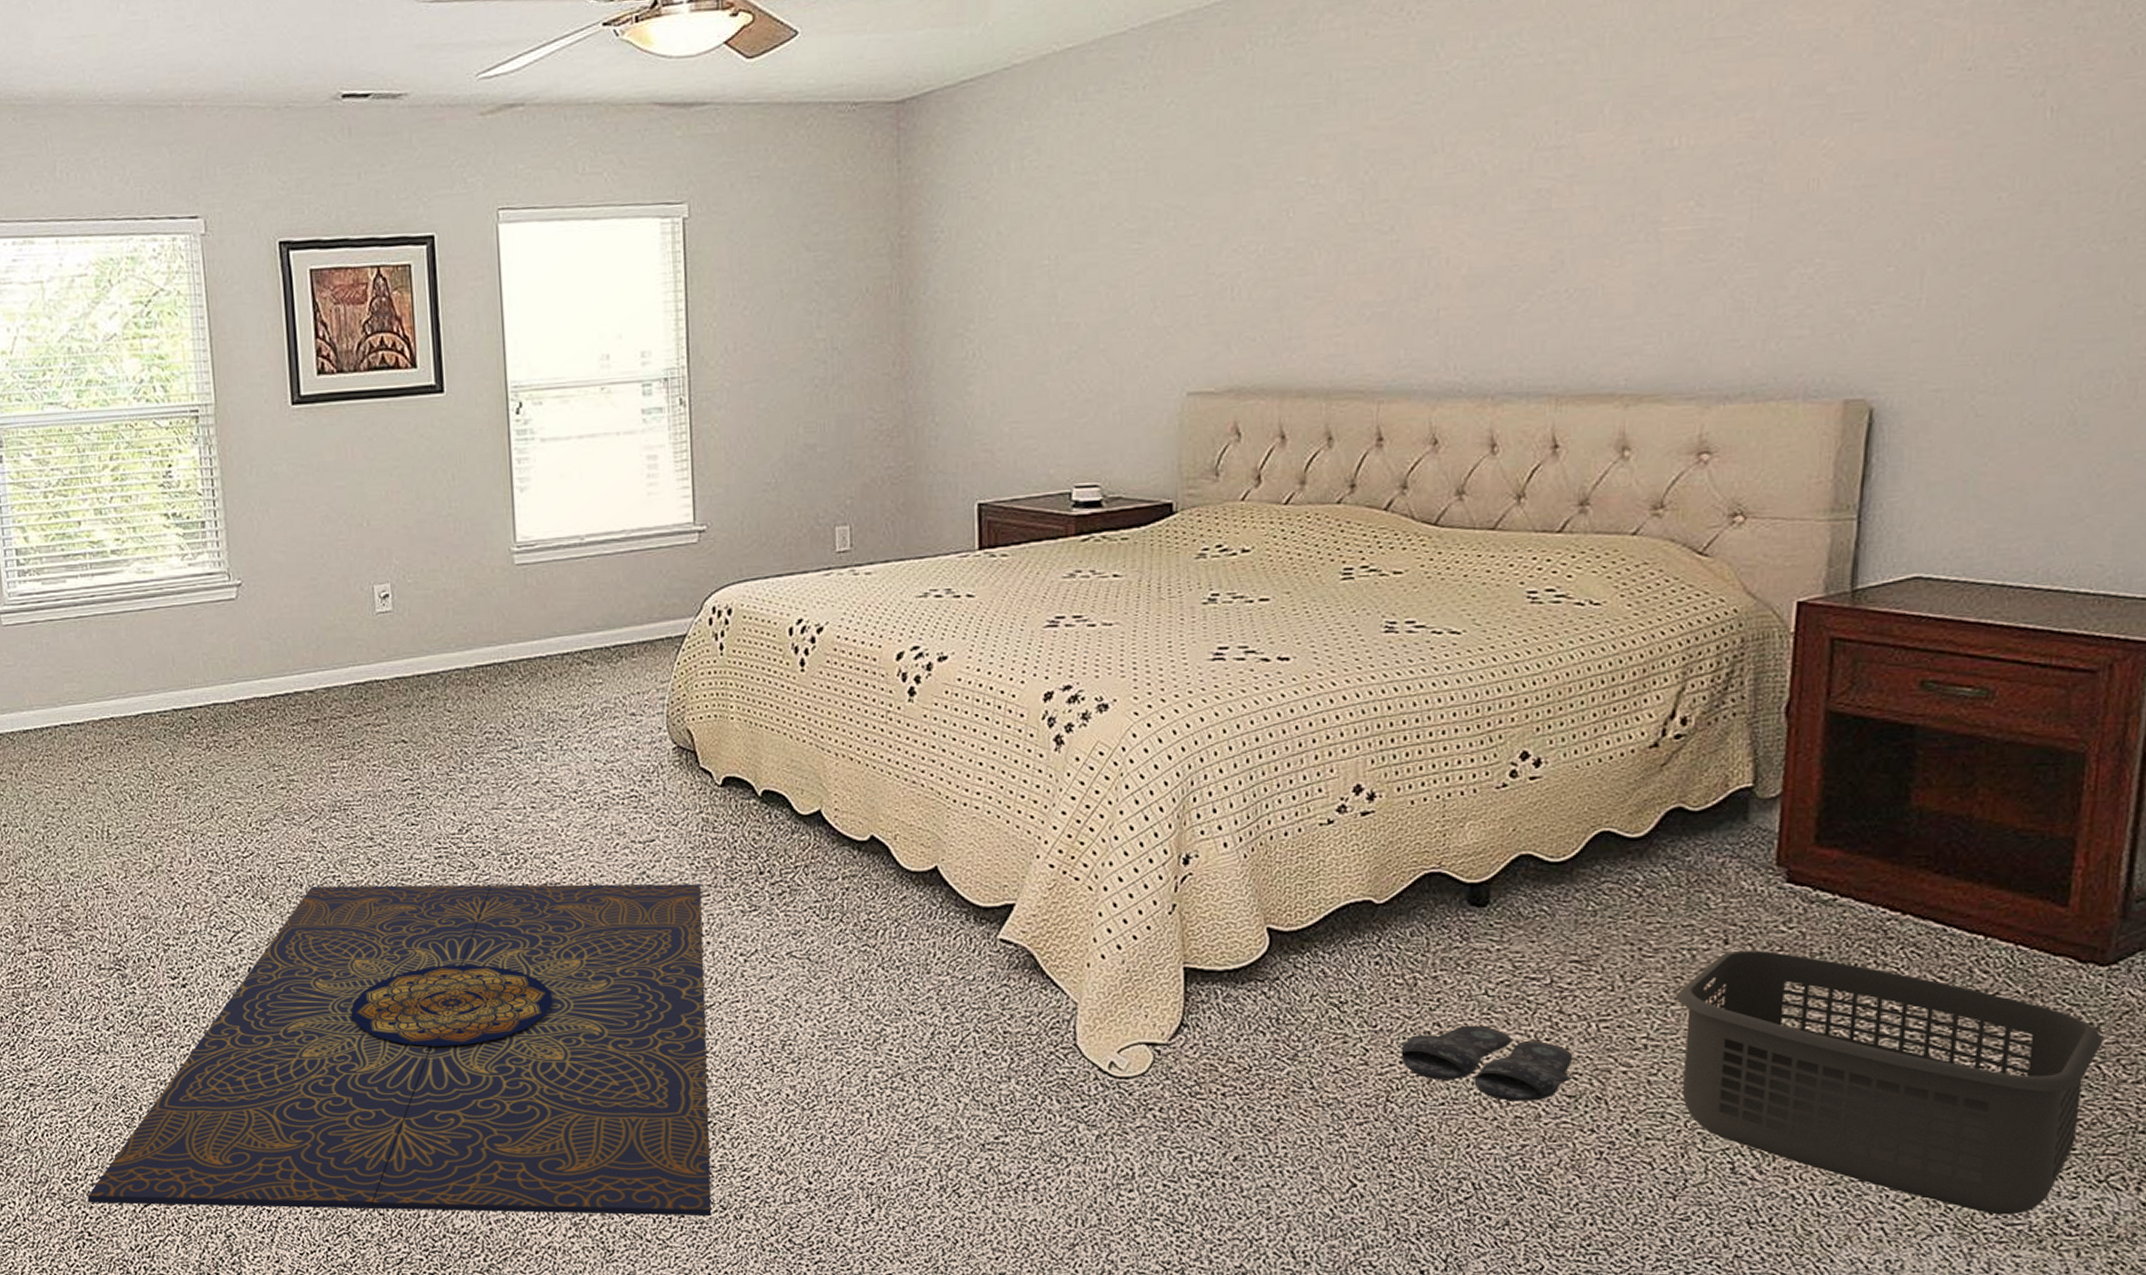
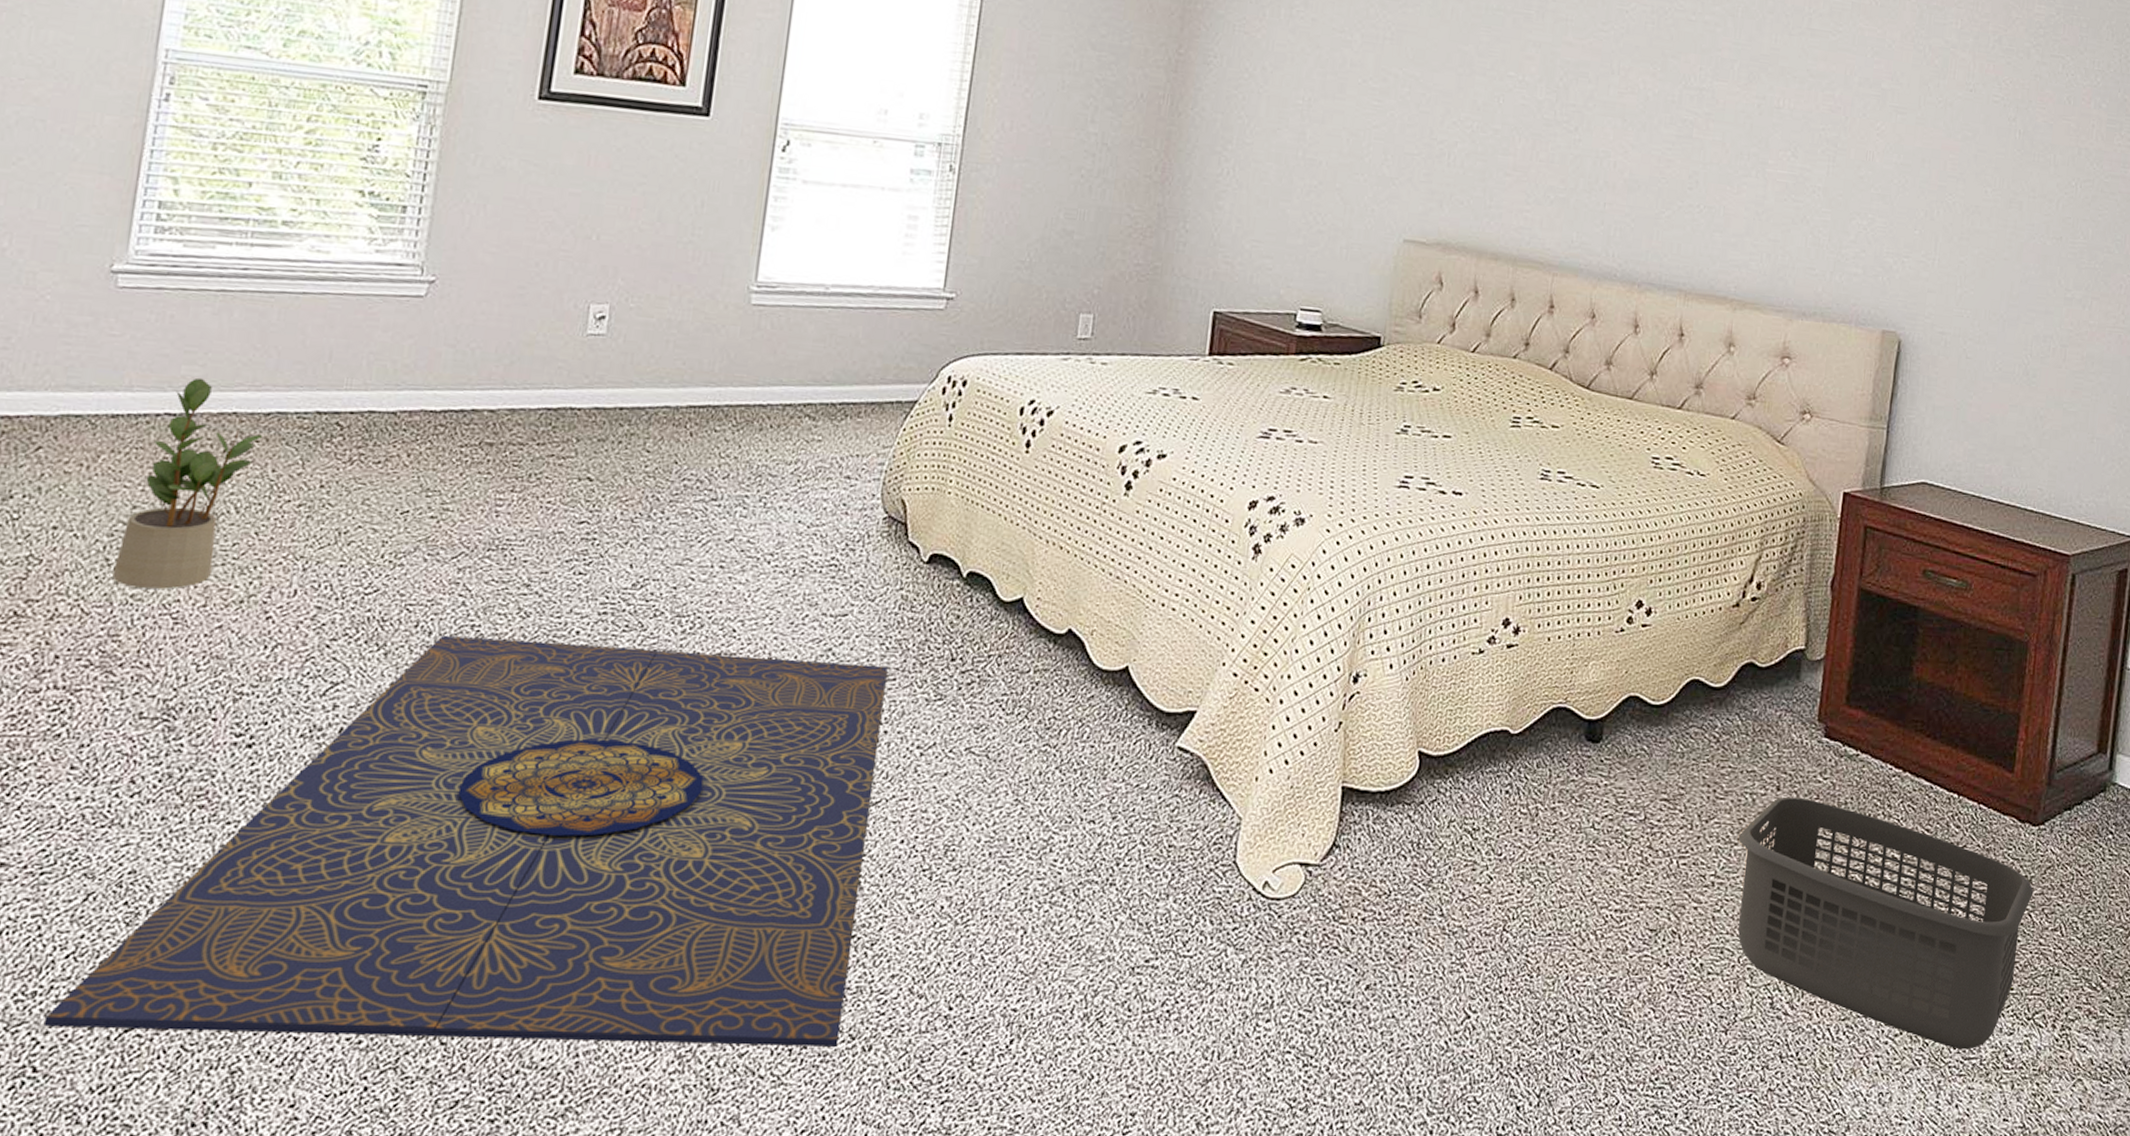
potted plant: none [53,692,138,867] -> present [112,377,264,589]
slippers: present [1401,1025,1573,1101] -> none [1519,857,1657,934]

